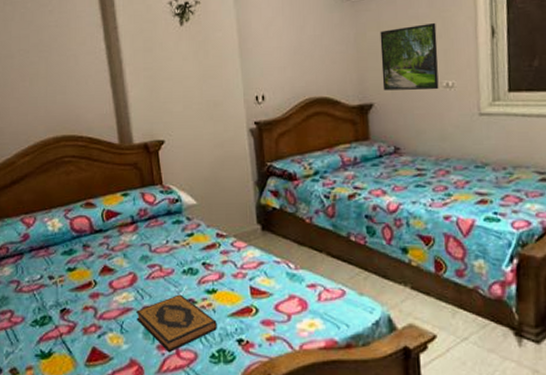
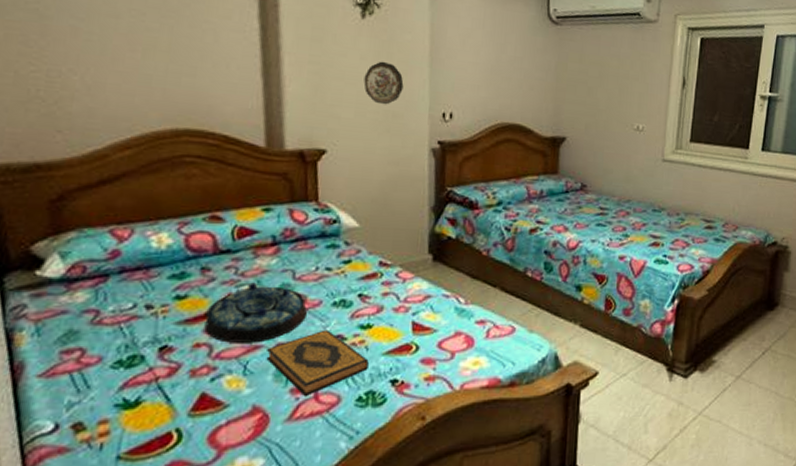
serving tray: none [90,255,164,306] -> present [204,282,308,343]
decorative plate: none [187,59,220,96] -> present [363,61,404,105]
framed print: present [380,22,439,91] -> none [577,63,635,132]

